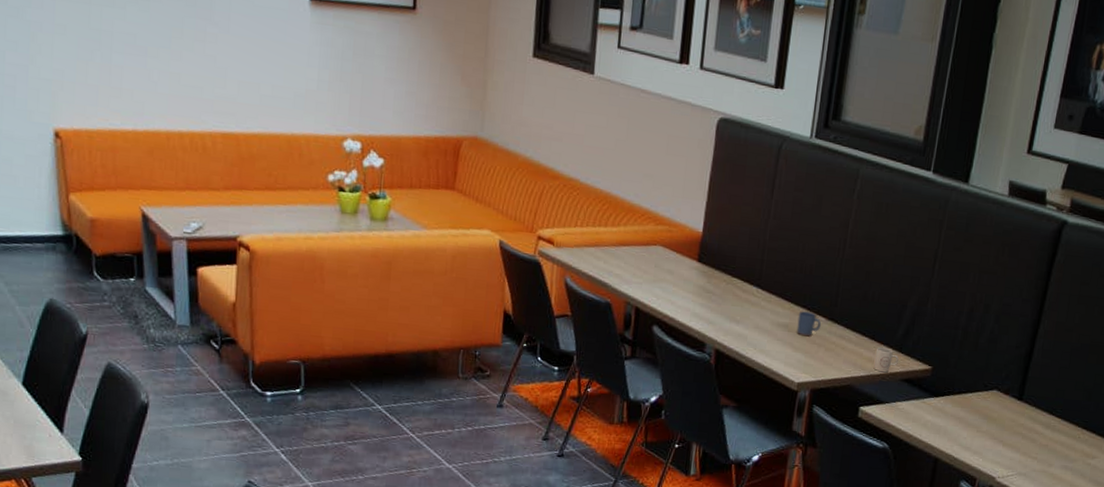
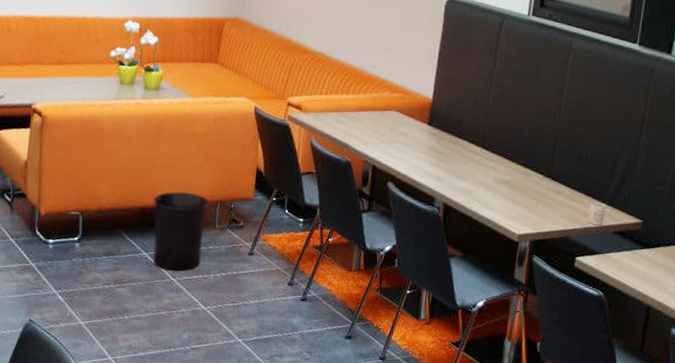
waste bin: none [385,336,451,426] -> present [152,191,209,272]
mug: present [796,311,821,337] -> none [517,169,539,192]

